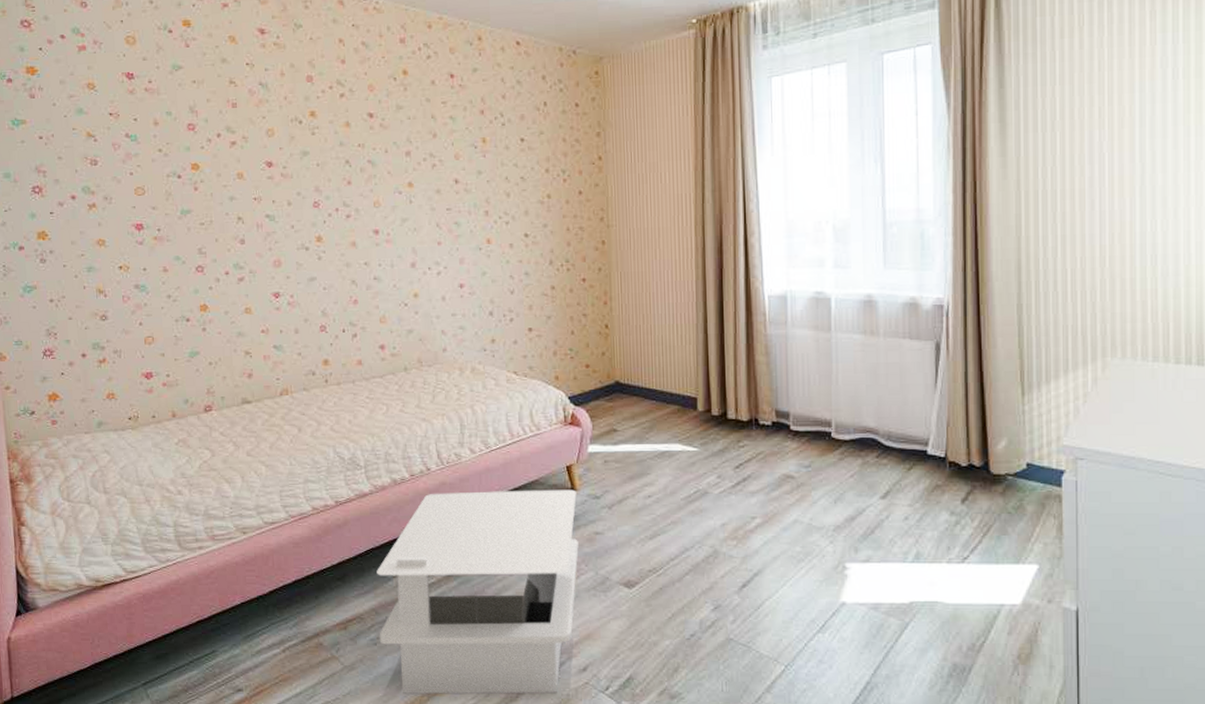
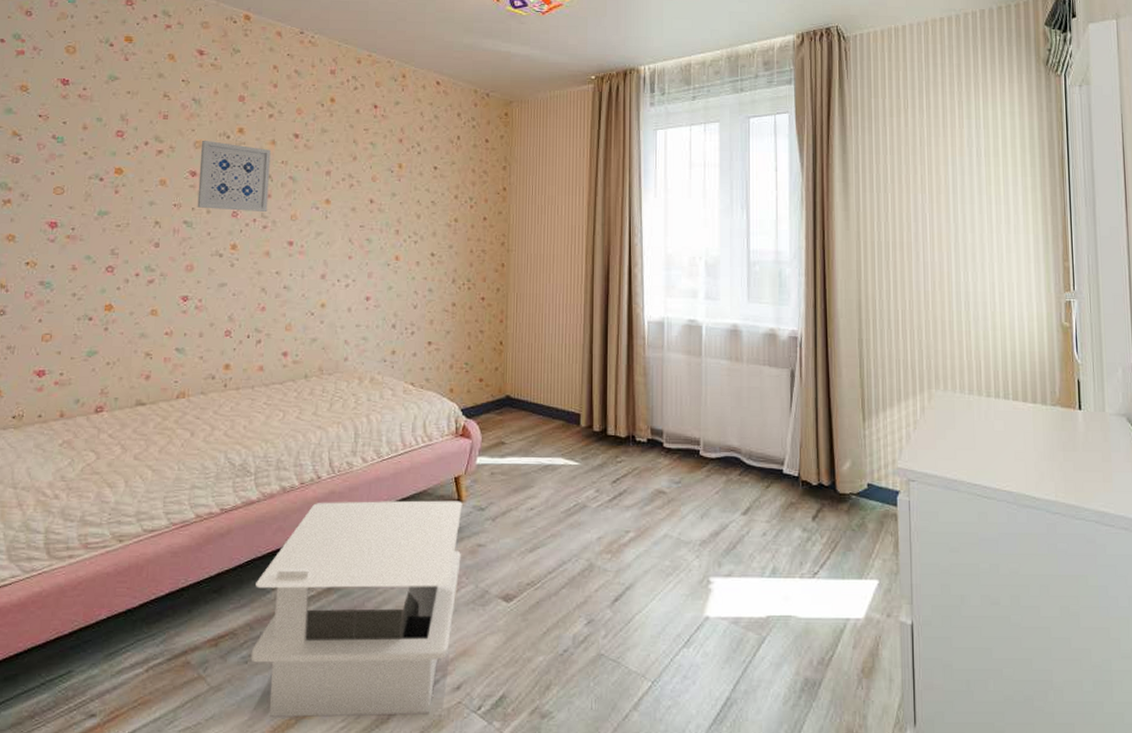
wall art: none [273,127,349,201] -> present [197,140,271,212]

